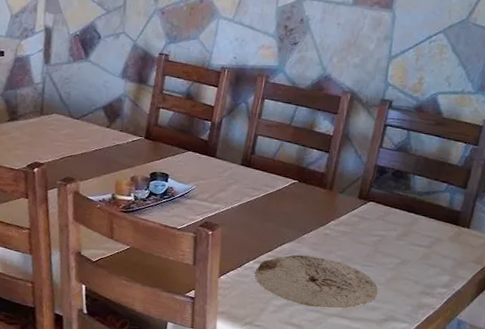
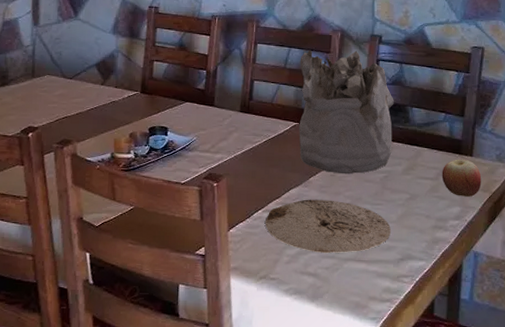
mineral sample: none [296,109,397,235] -> present [299,50,394,175]
apple: none [435,229,476,267] -> present [442,159,482,197]

